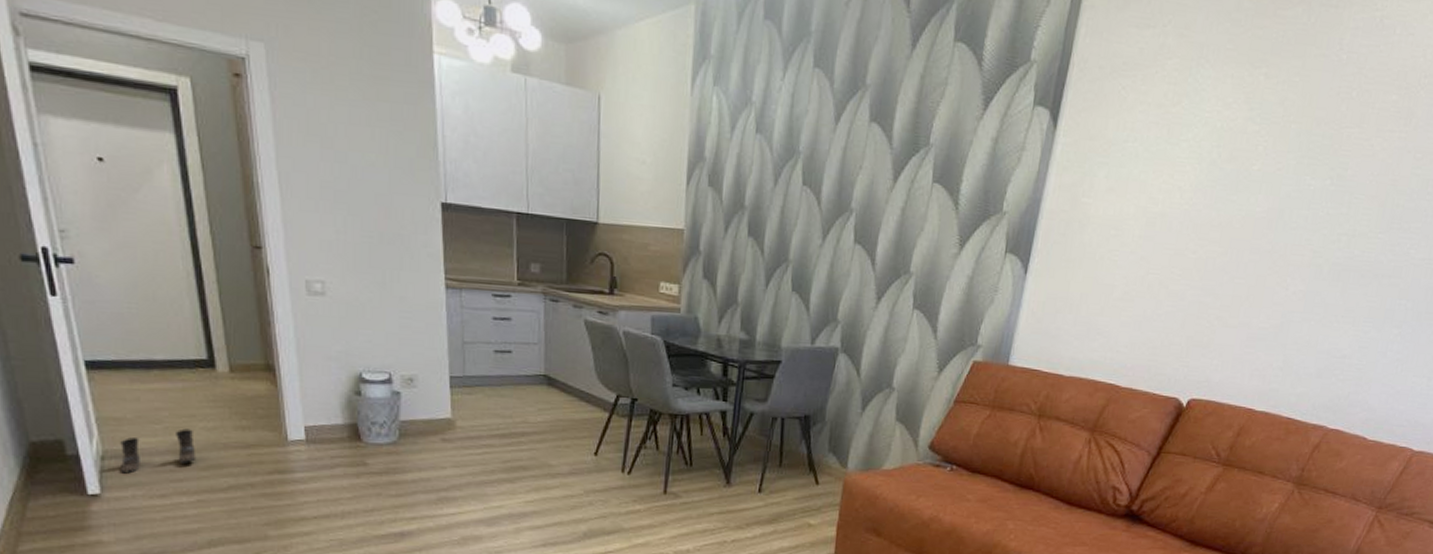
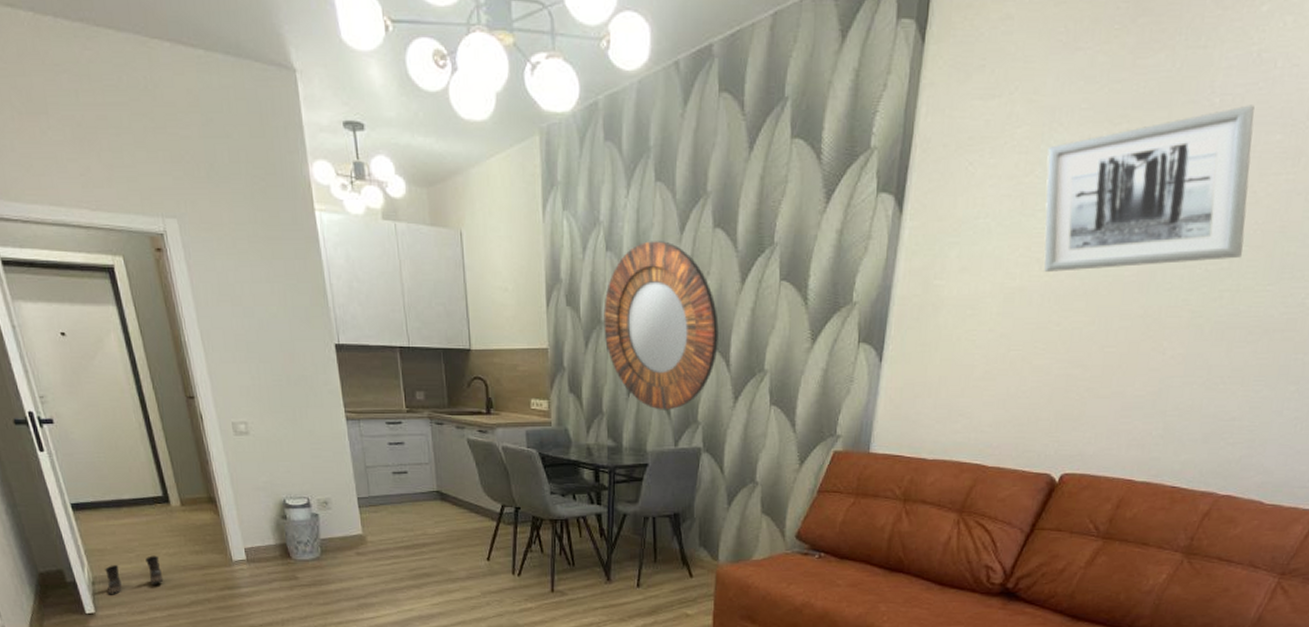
home mirror: none [746,127,867,306] -> present [603,241,719,410]
wall art: none [1184,64,1376,205] -> present [1044,105,1254,272]

